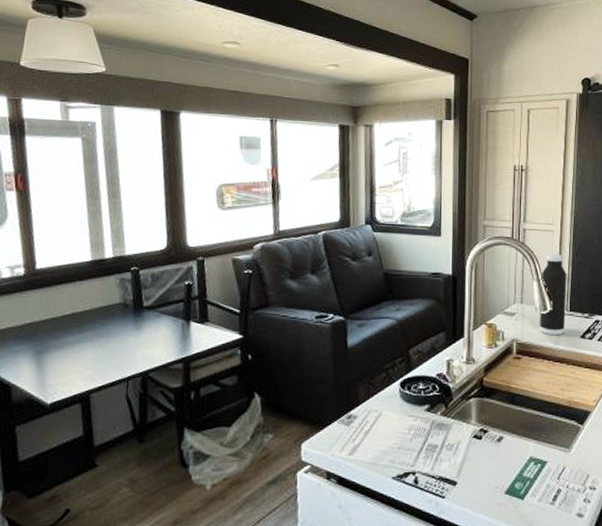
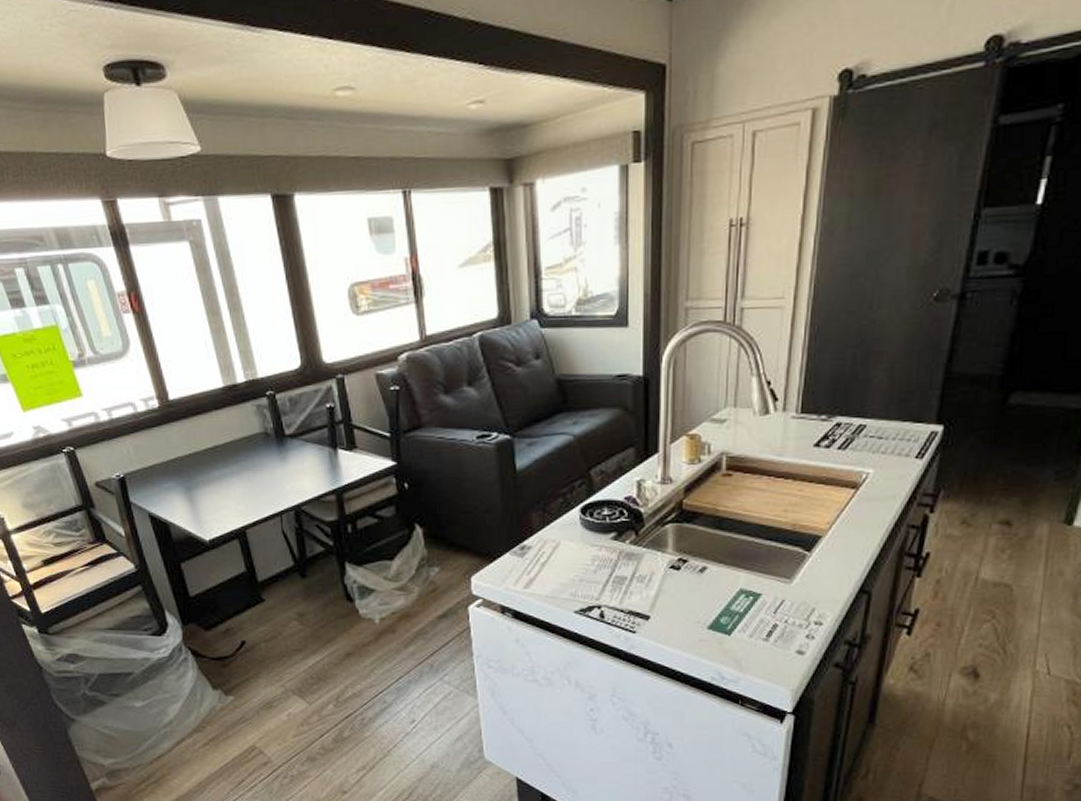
water bottle: present [540,254,567,336] -> none [758,338,800,446]

